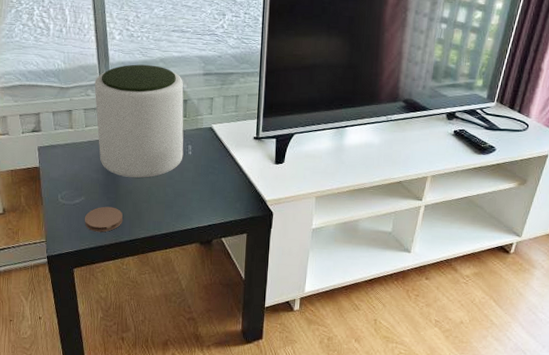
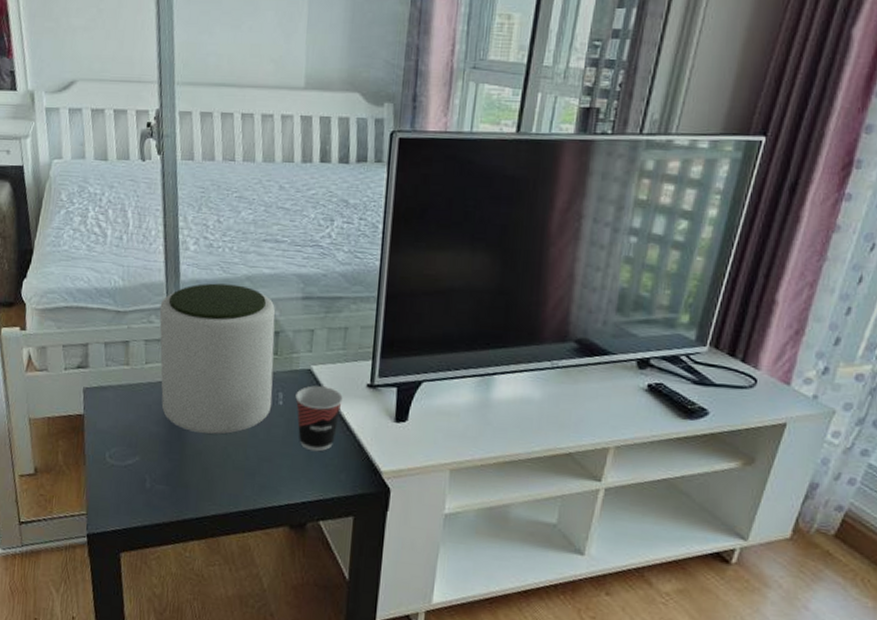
coaster: present [85,206,123,232] -> none [138,470,189,506]
cup: none [201,139,236,188] -> present [295,385,343,452]

